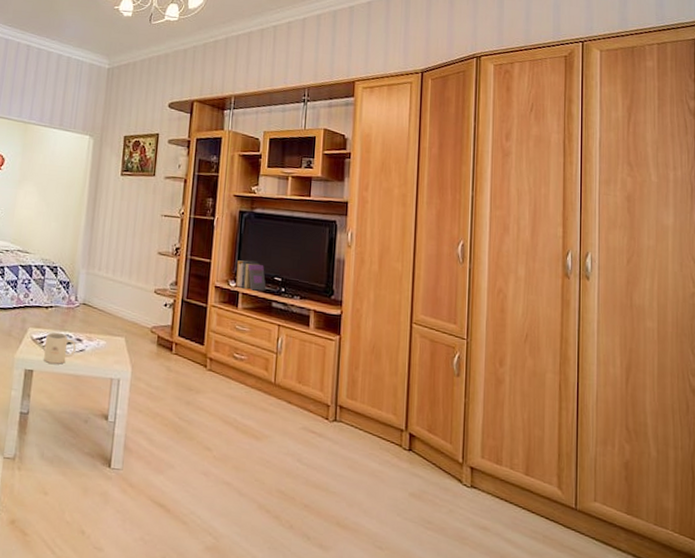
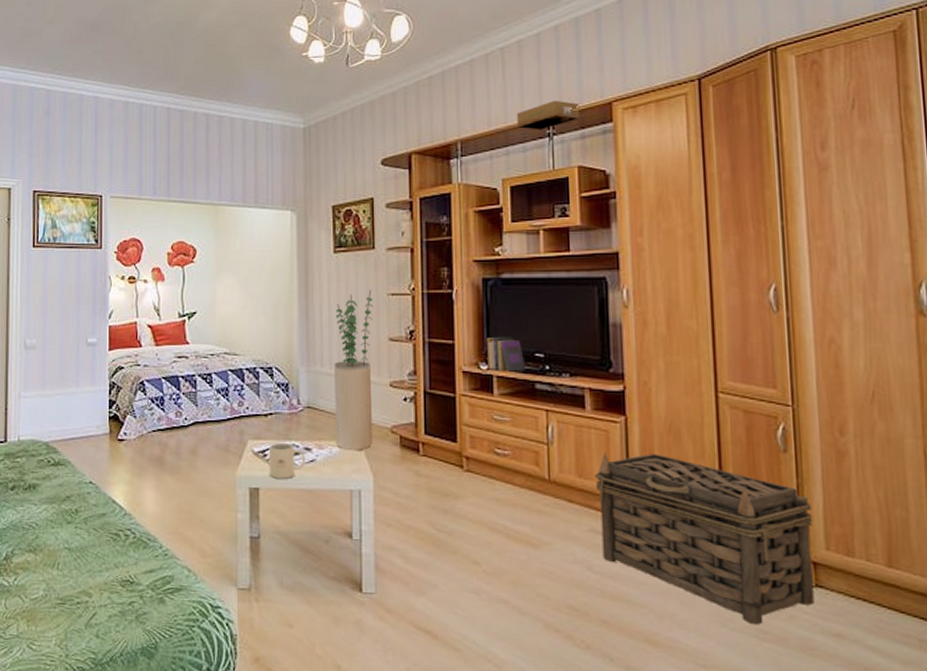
vase: none [103,210,148,346] -> present [334,290,373,452]
box: none [280,73,330,96] -> present [516,100,580,130]
basket: none [310,364,474,516] -> present [594,452,815,625]

